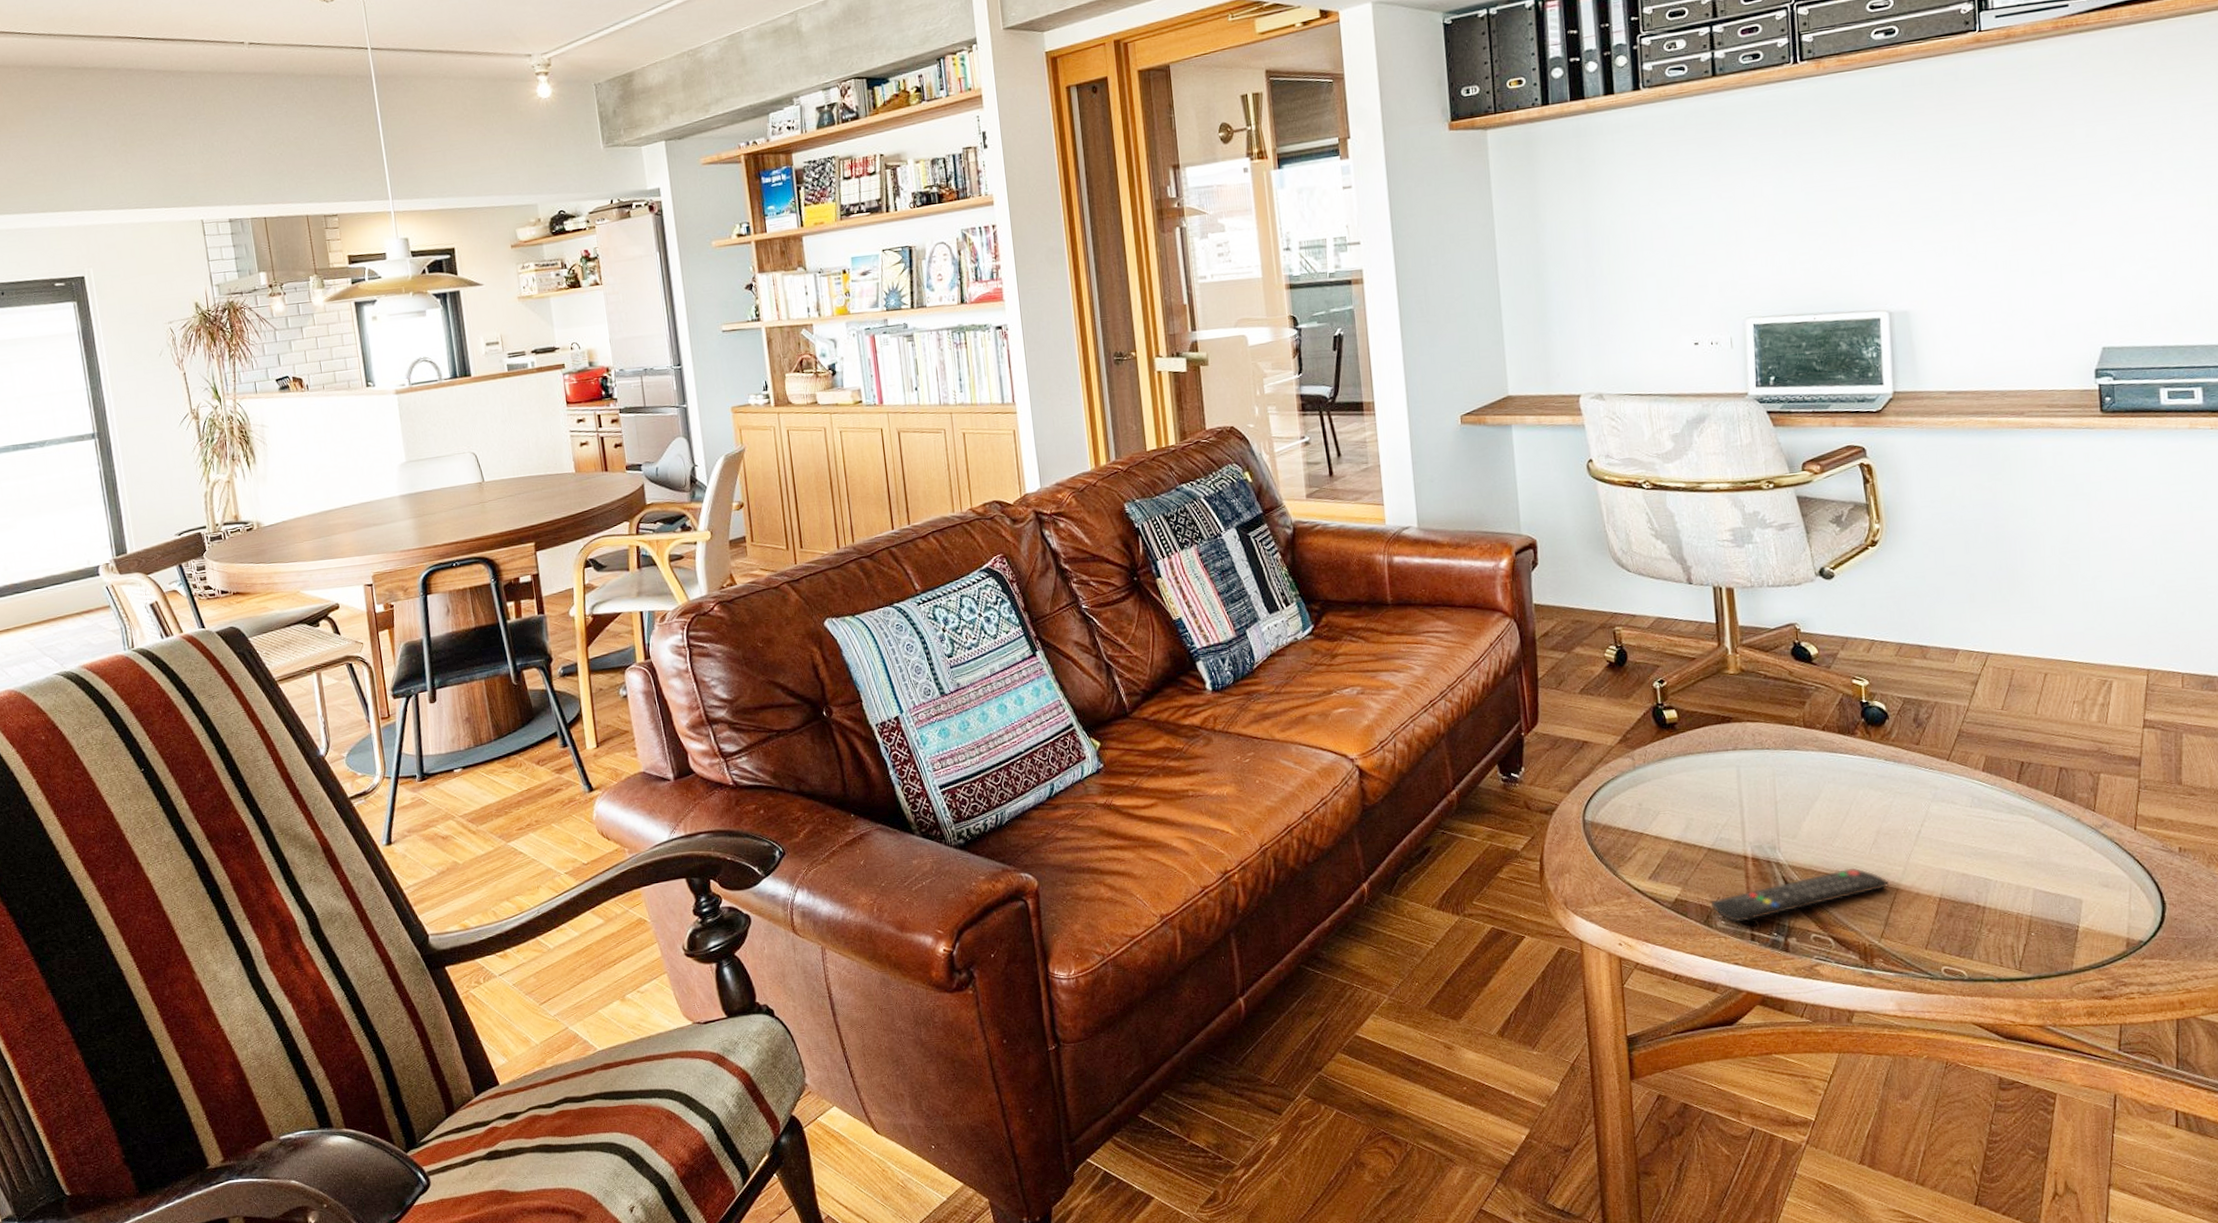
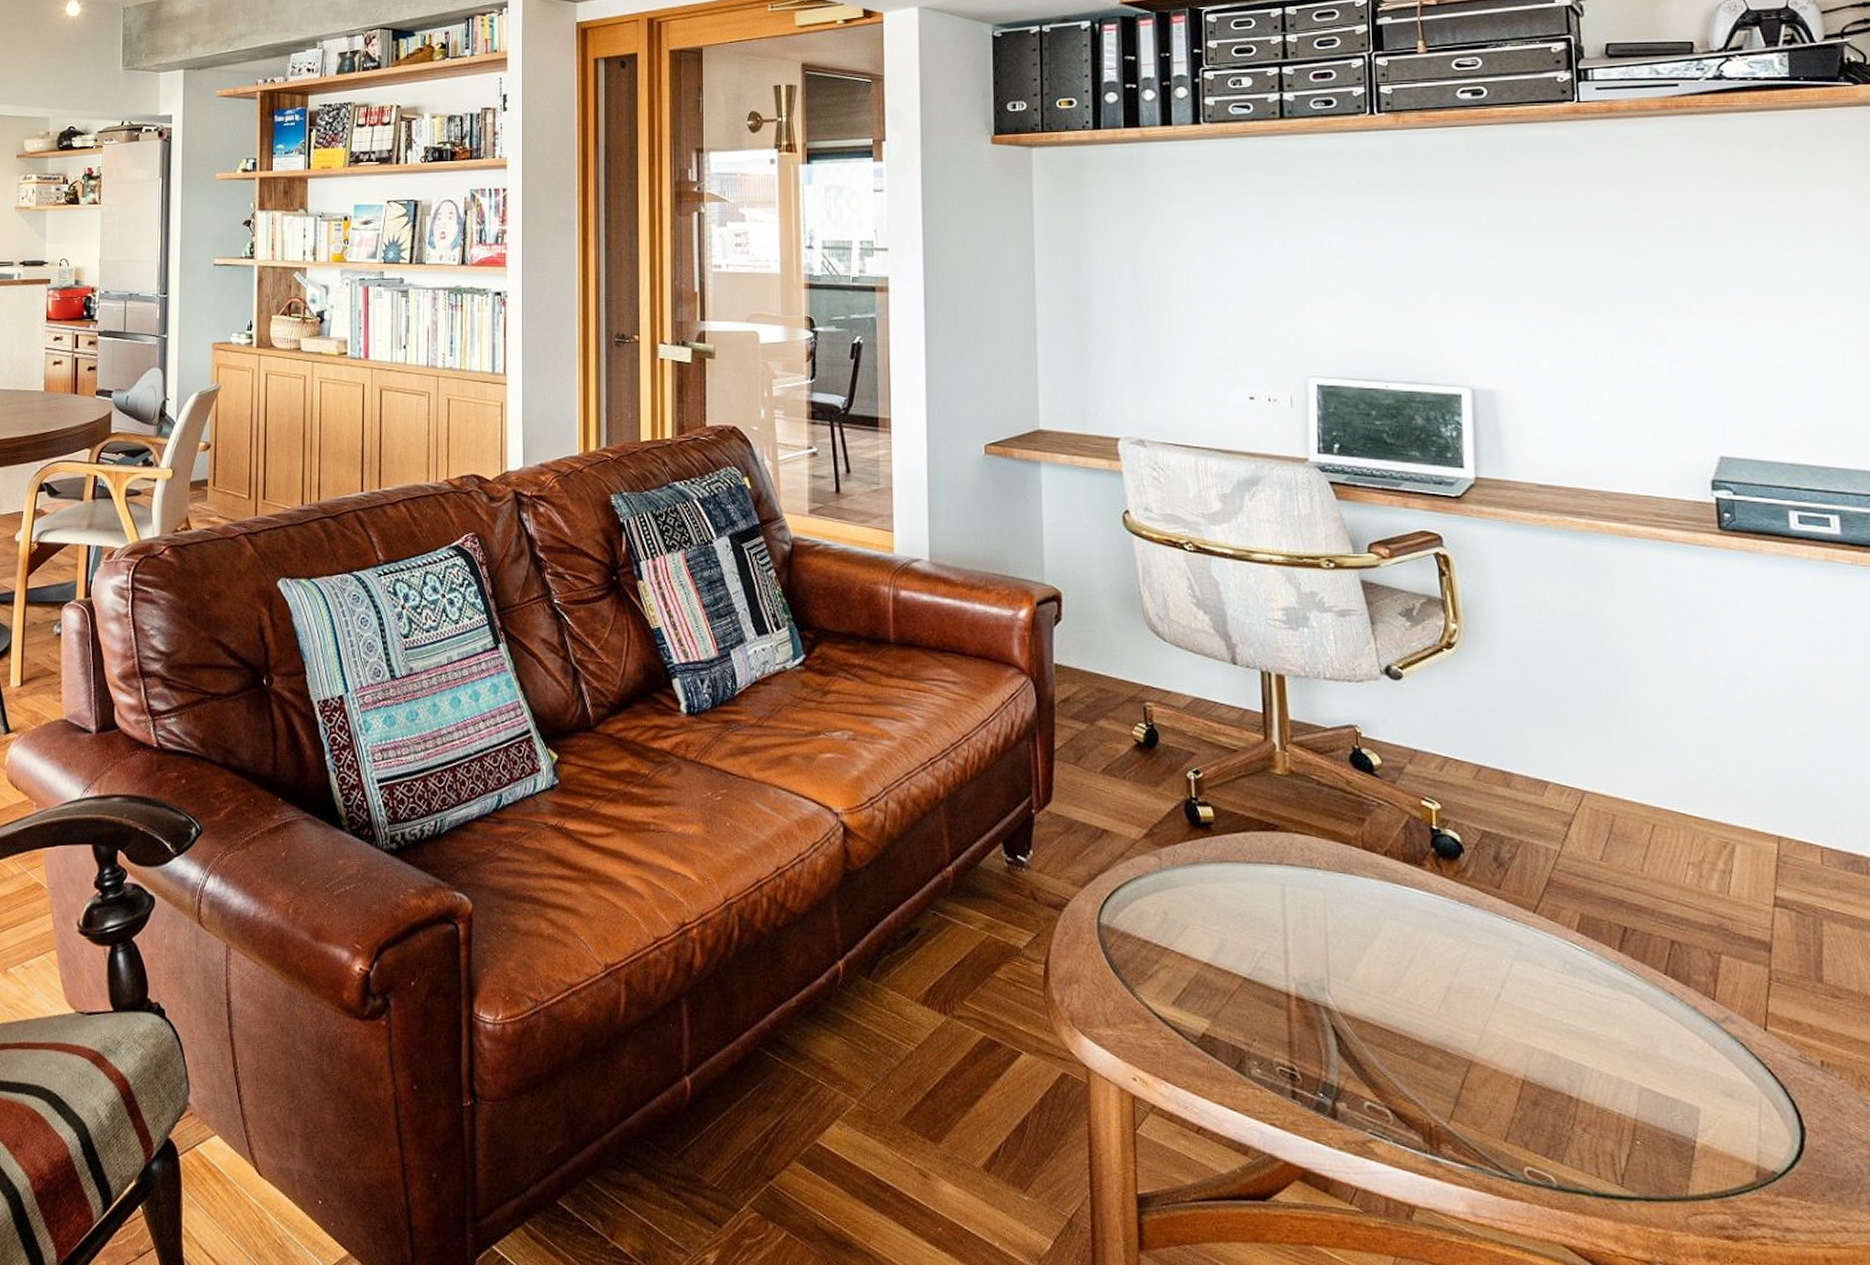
remote control: present [1711,867,1889,922] -> none [1244,1026,1460,1074]

